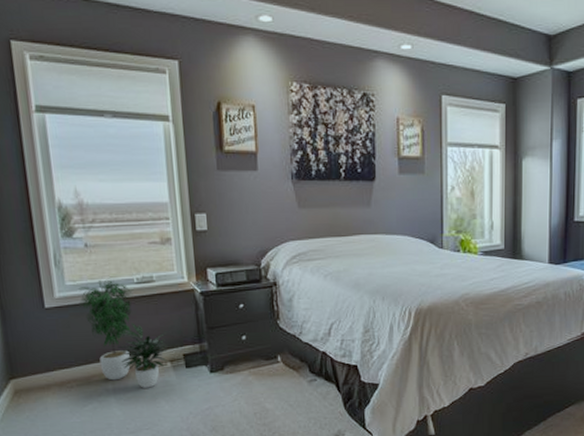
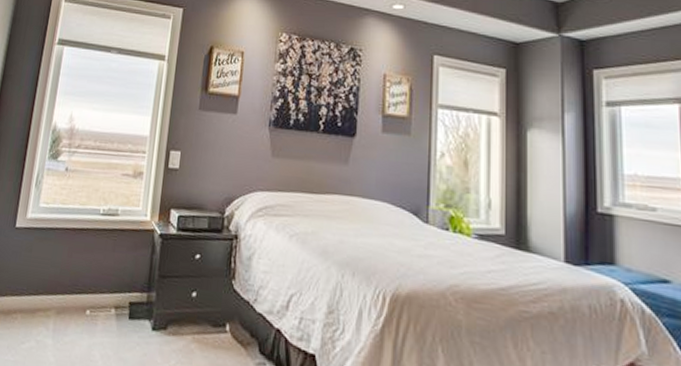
potted plant: present [78,278,169,388] -> none [47,205,118,336]

